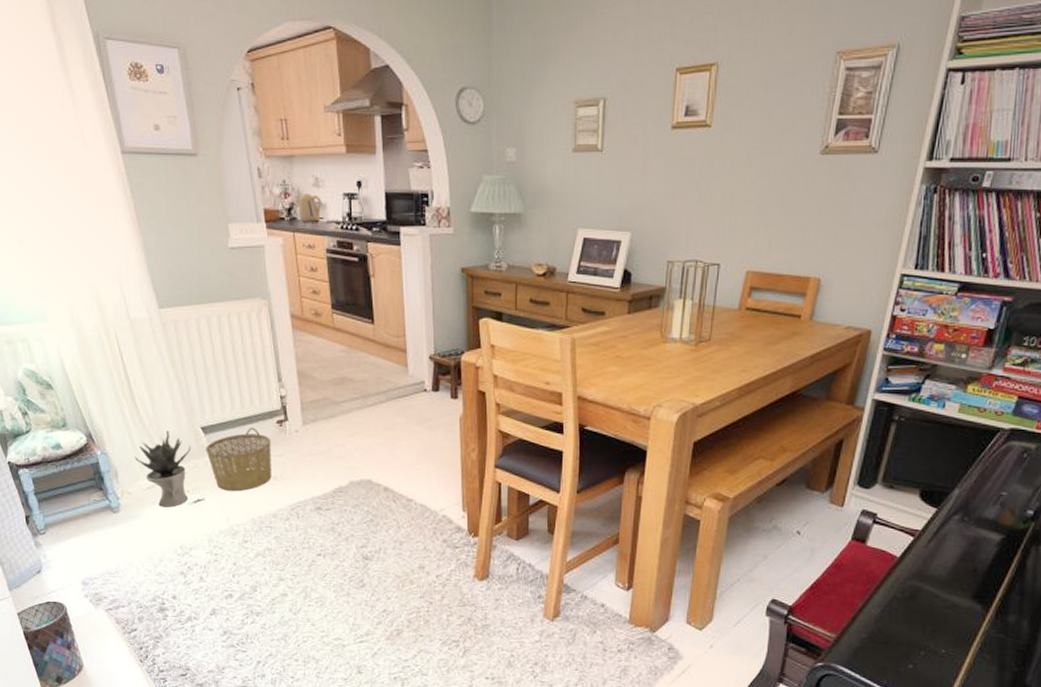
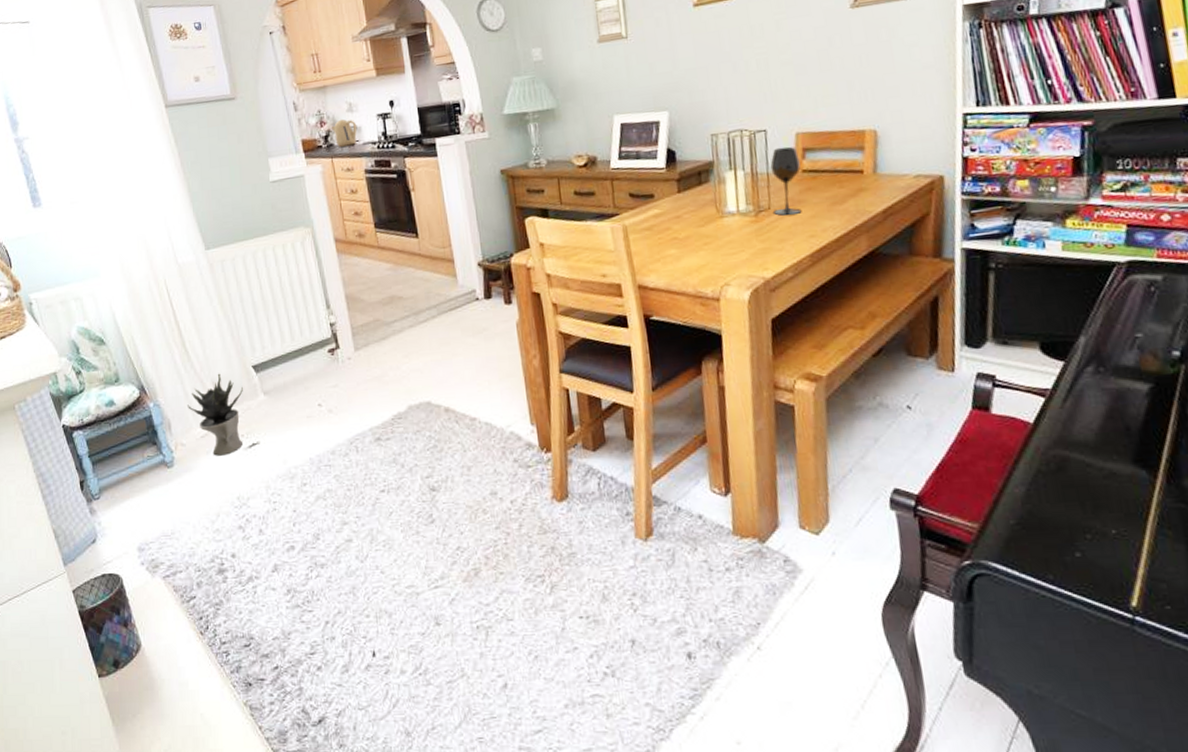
basket: present [206,427,272,492] -> none [258,359,327,431]
wineglass: none [713,283,745,350] -> present [770,146,802,216]

